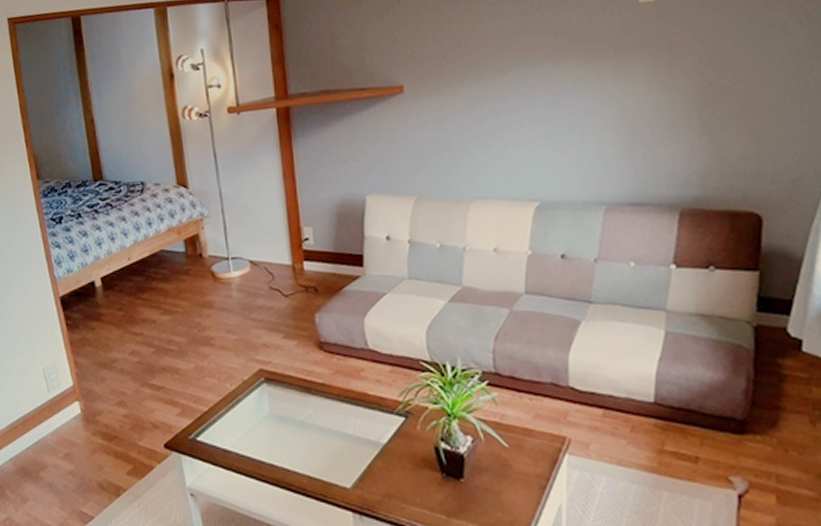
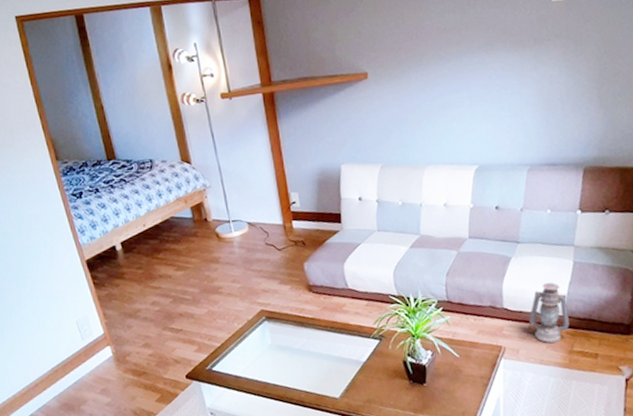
lantern: none [603,357,659,437] -> present [529,282,570,343]

